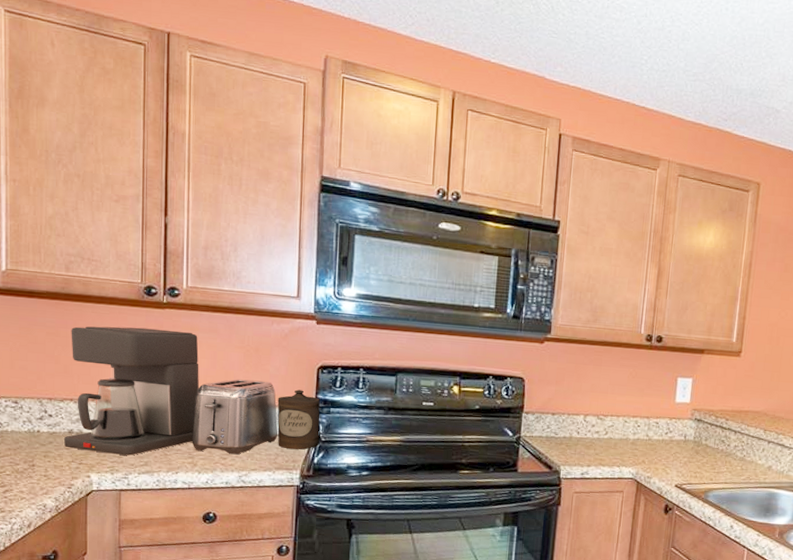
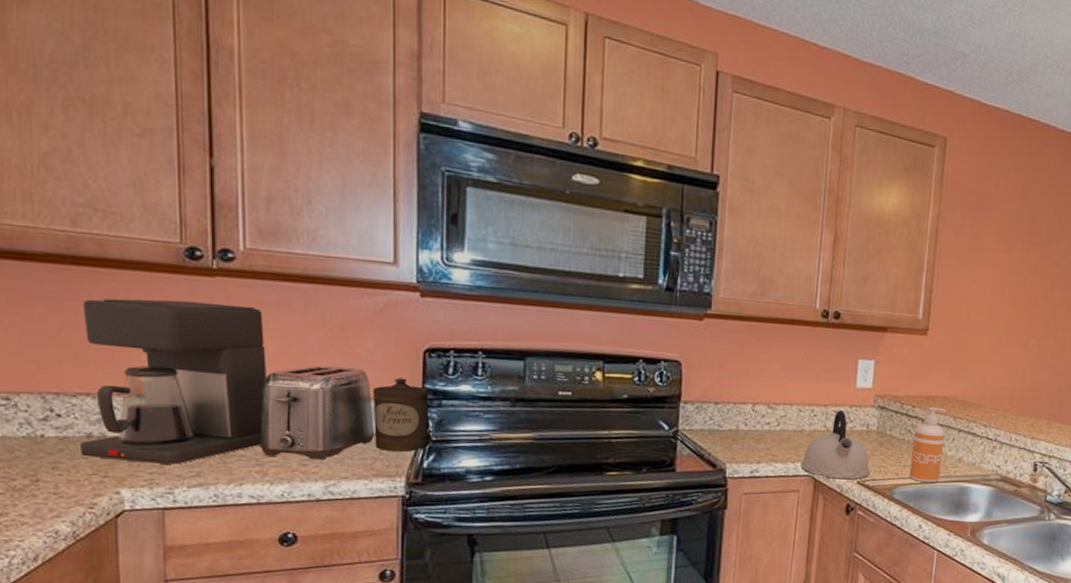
kettle: none [625,421,687,483] -> present [801,409,871,480]
soap dispenser: none [722,420,758,488] -> present [909,407,947,483]

